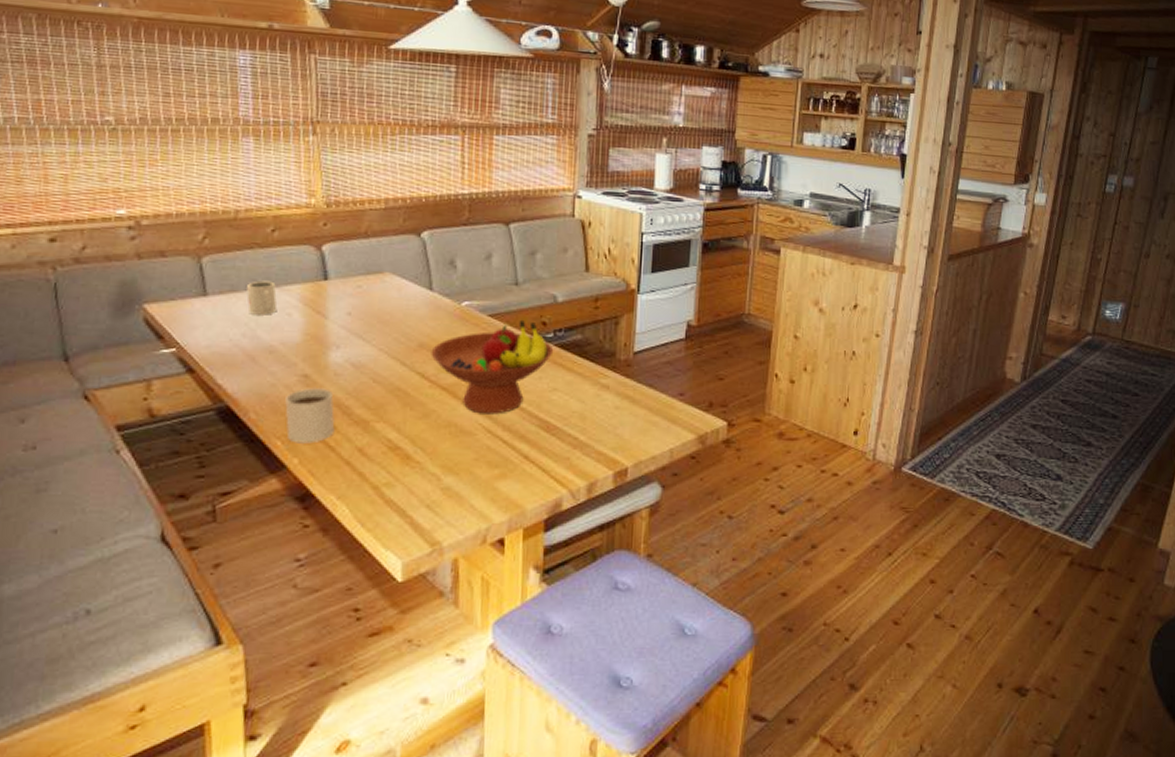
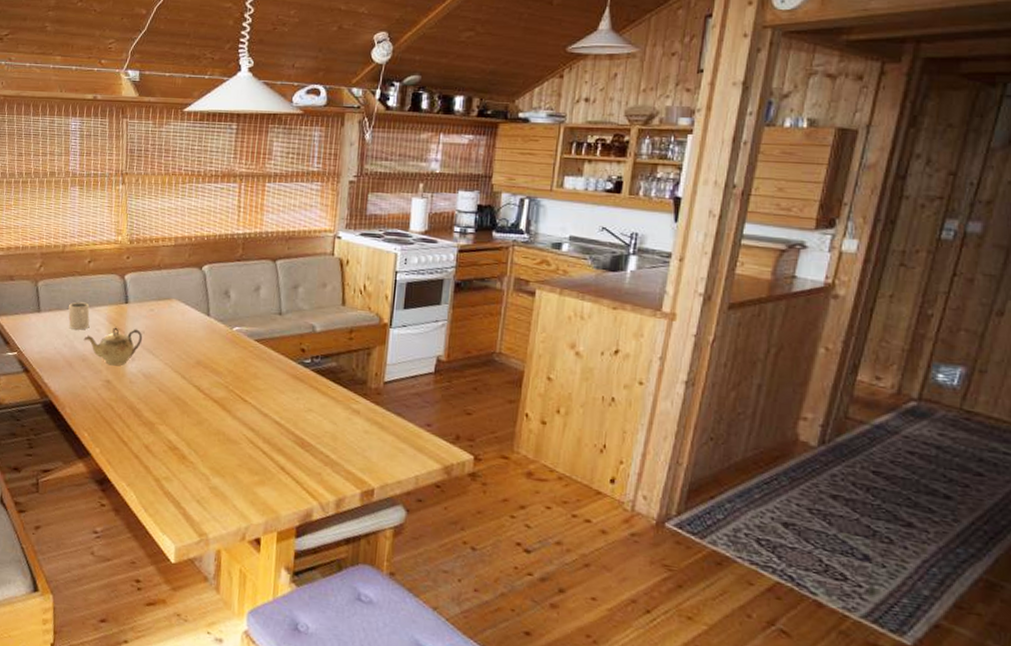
teapot: none [269,309,349,356] -> present [83,327,143,366]
mug: present [285,386,335,444] -> none [92,391,128,438]
fruit bowl: present [431,319,554,414] -> none [206,345,311,428]

